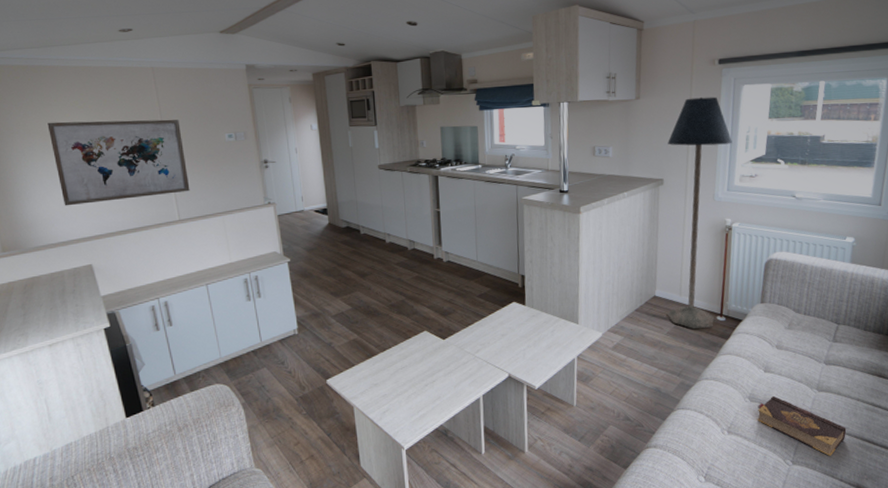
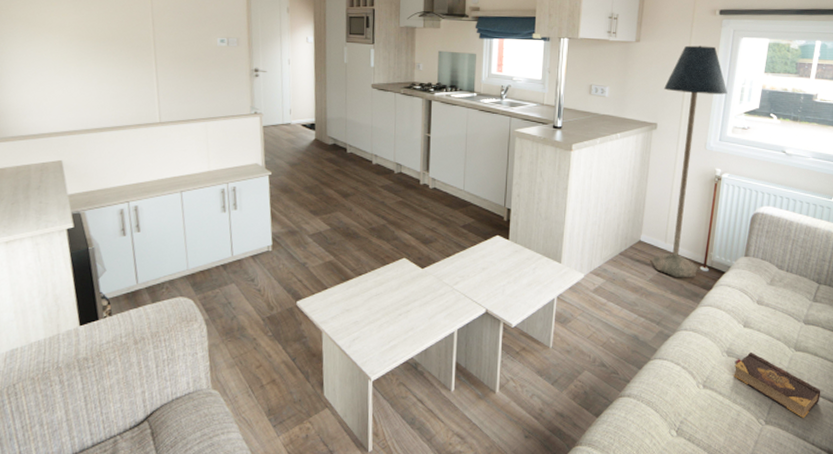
wall art: present [47,119,190,206] -> none [31,9,175,98]

